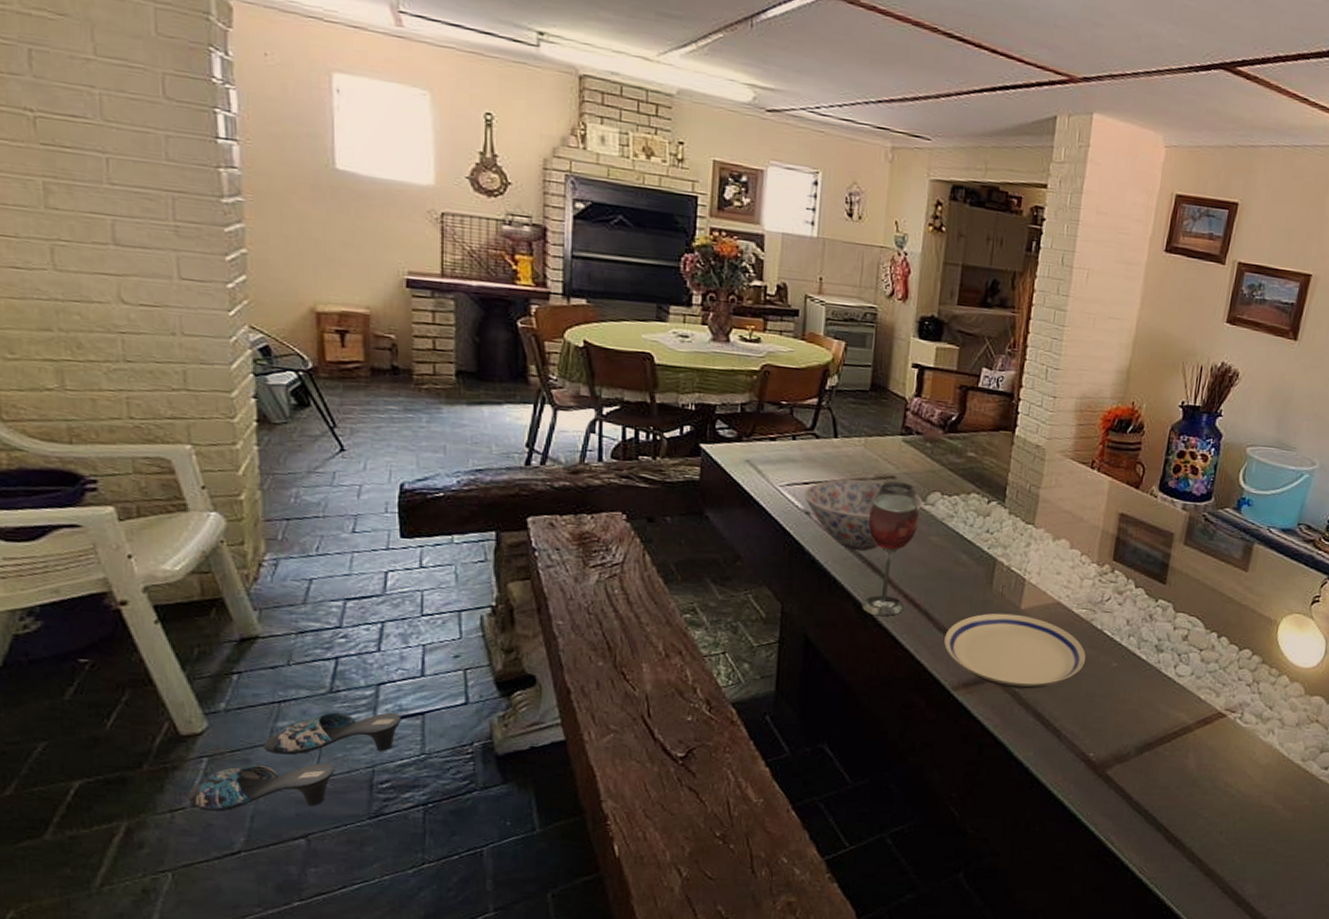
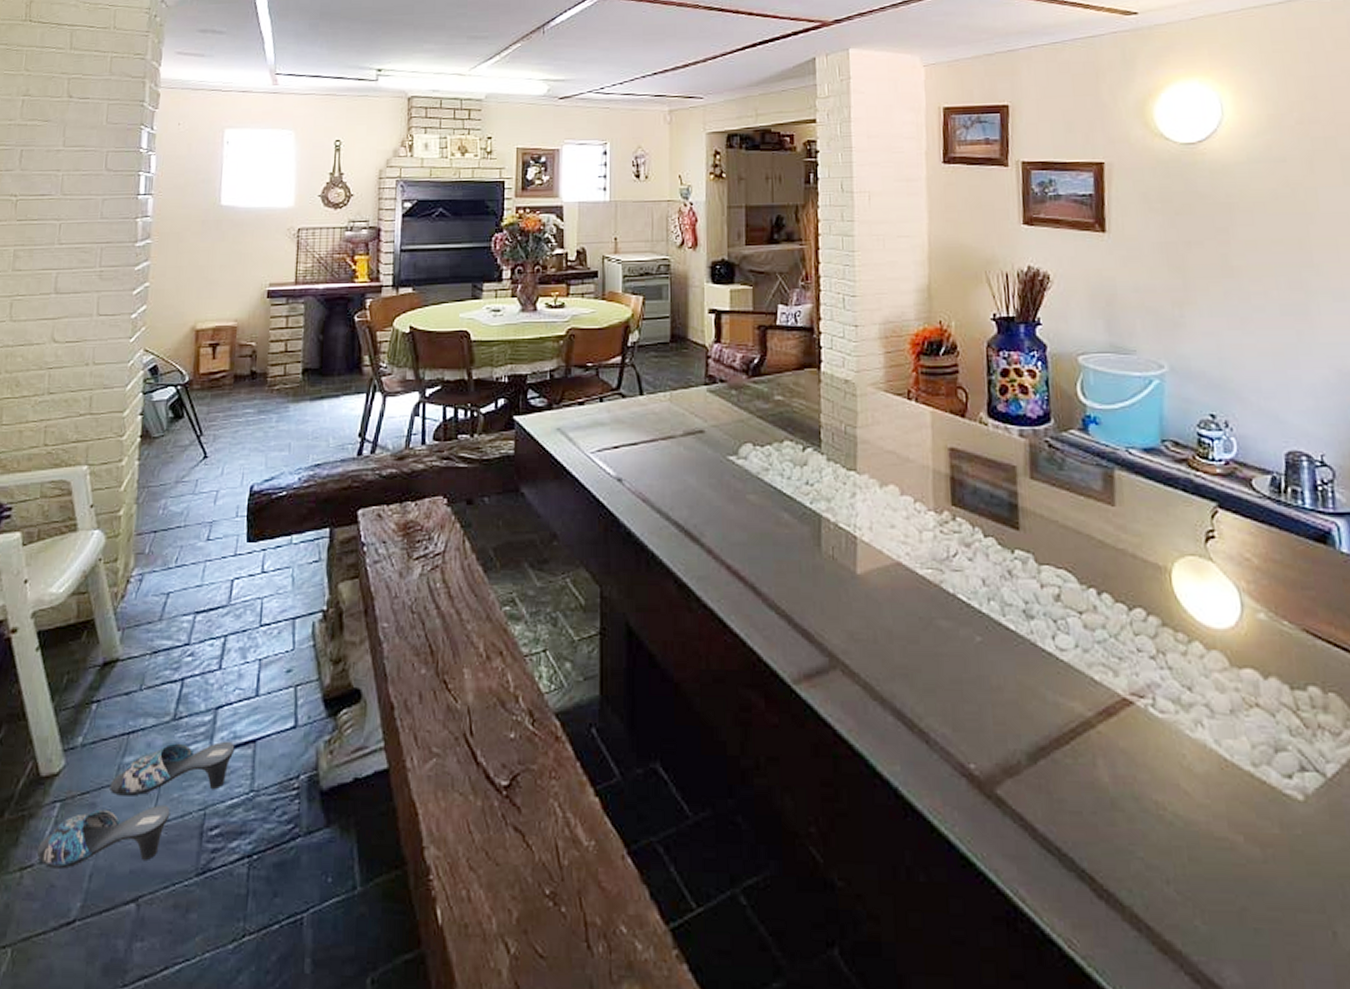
bowl: present [804,479,924,552] -> none [615,437,736,519]
wineglass: present [862,481,920,617] -> none [680,435,733,595]
plate: present [944,613,1086,689] -> none [776,581,943,678]

